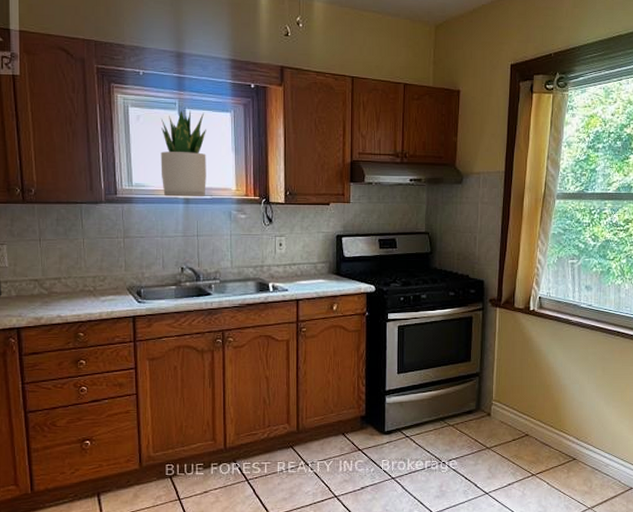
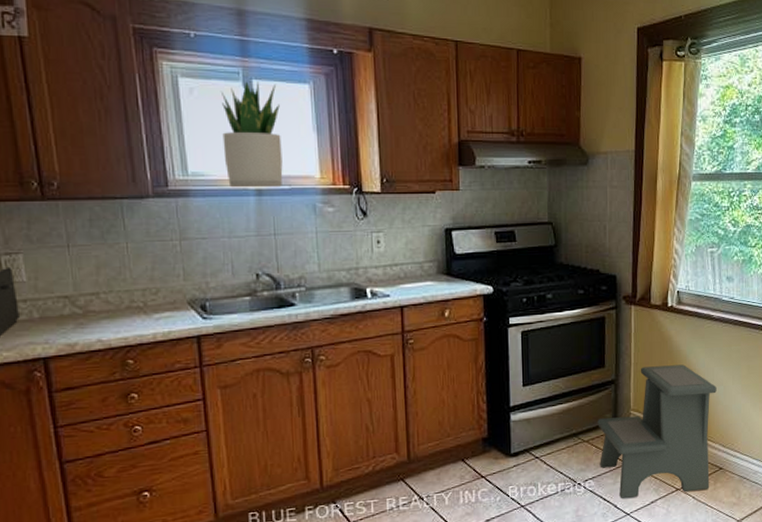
step stool: none [462,363,573,479] -> present [597,364,717,498]

